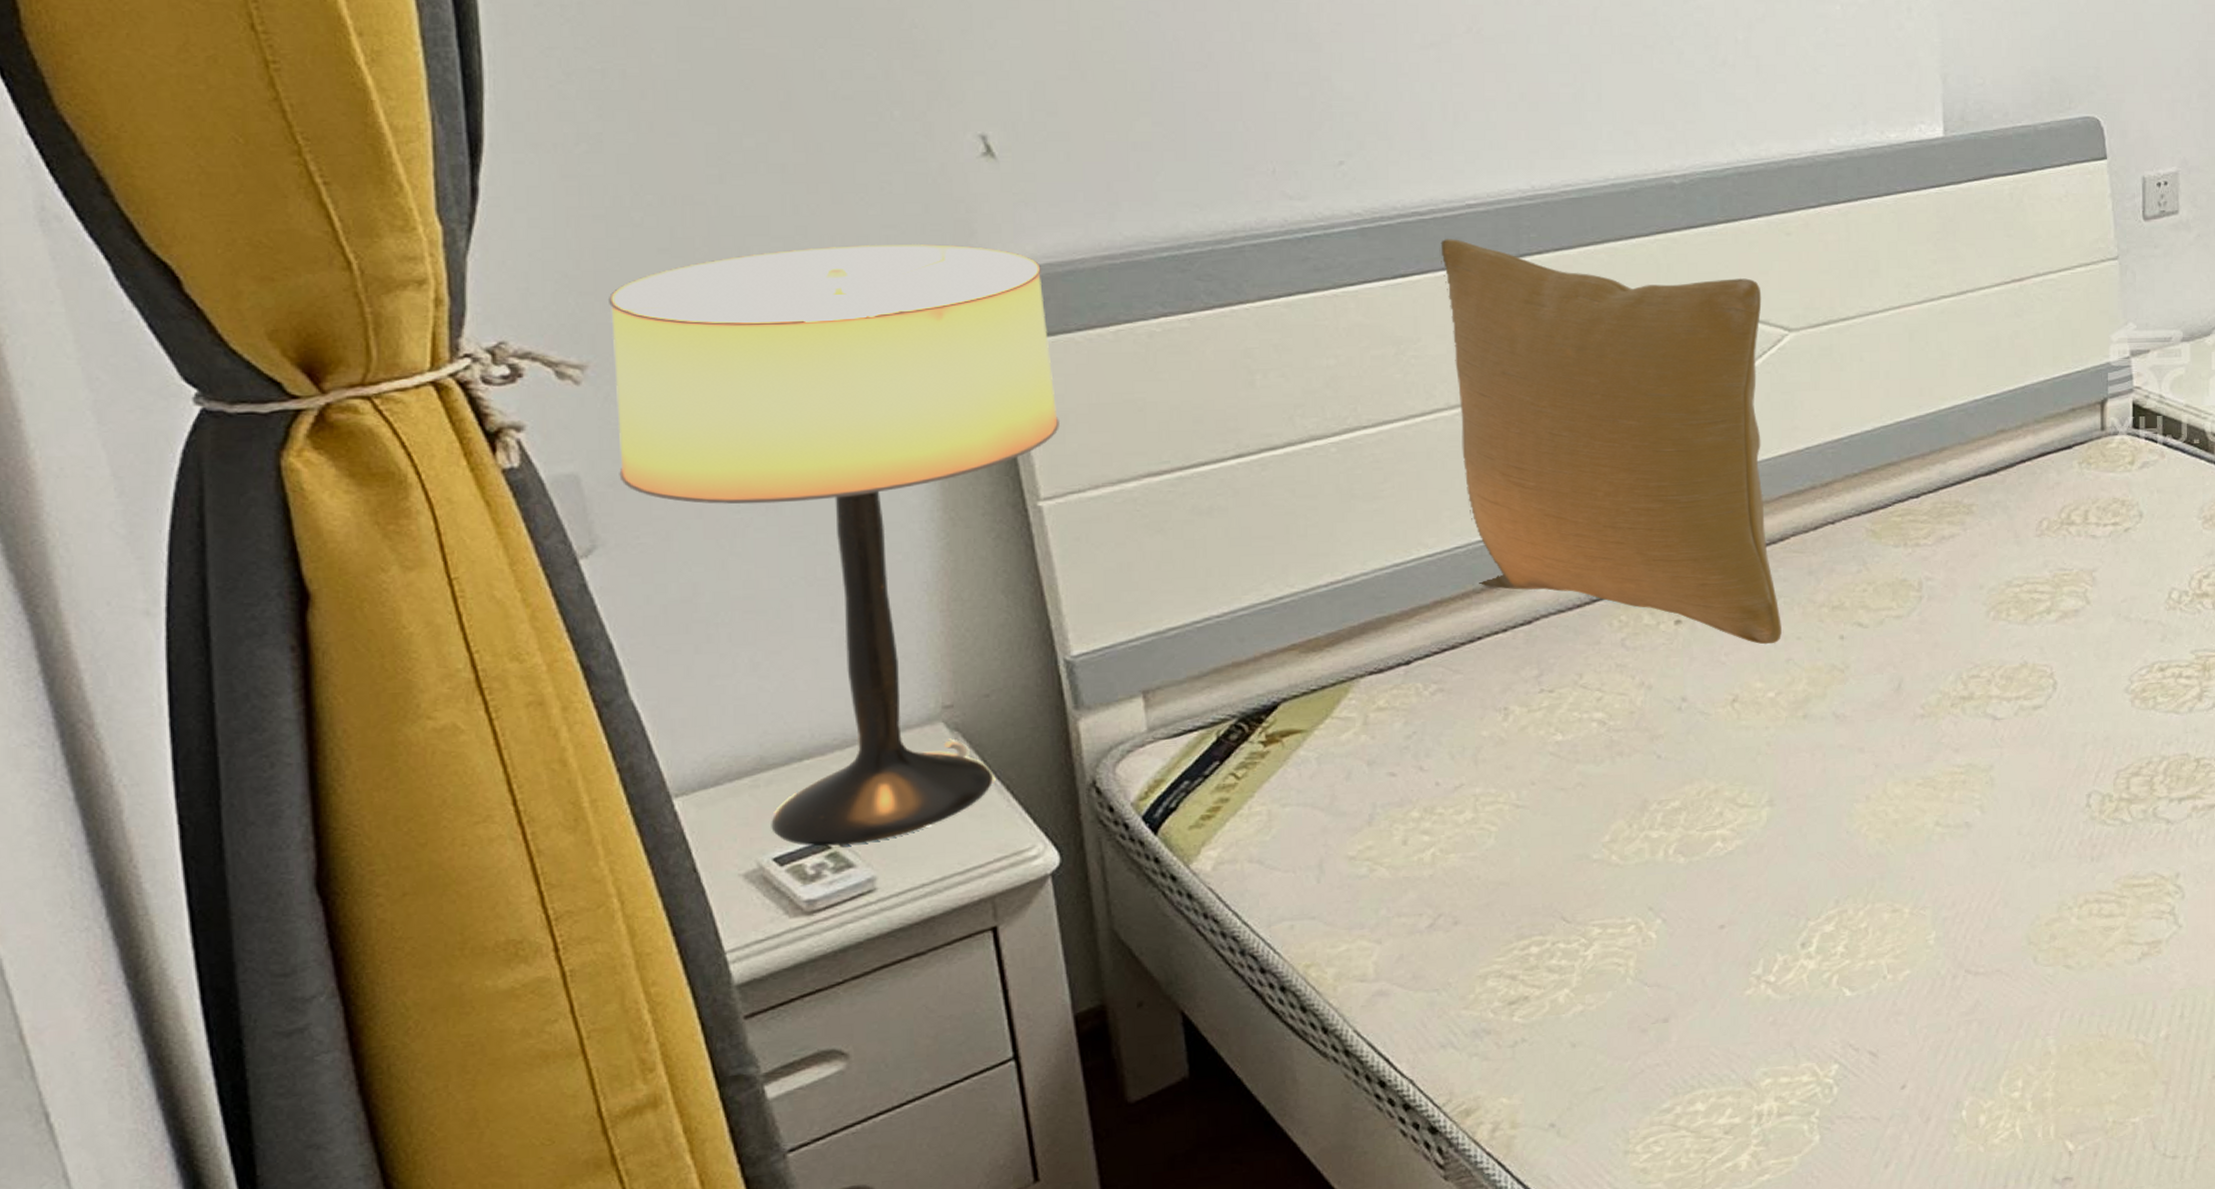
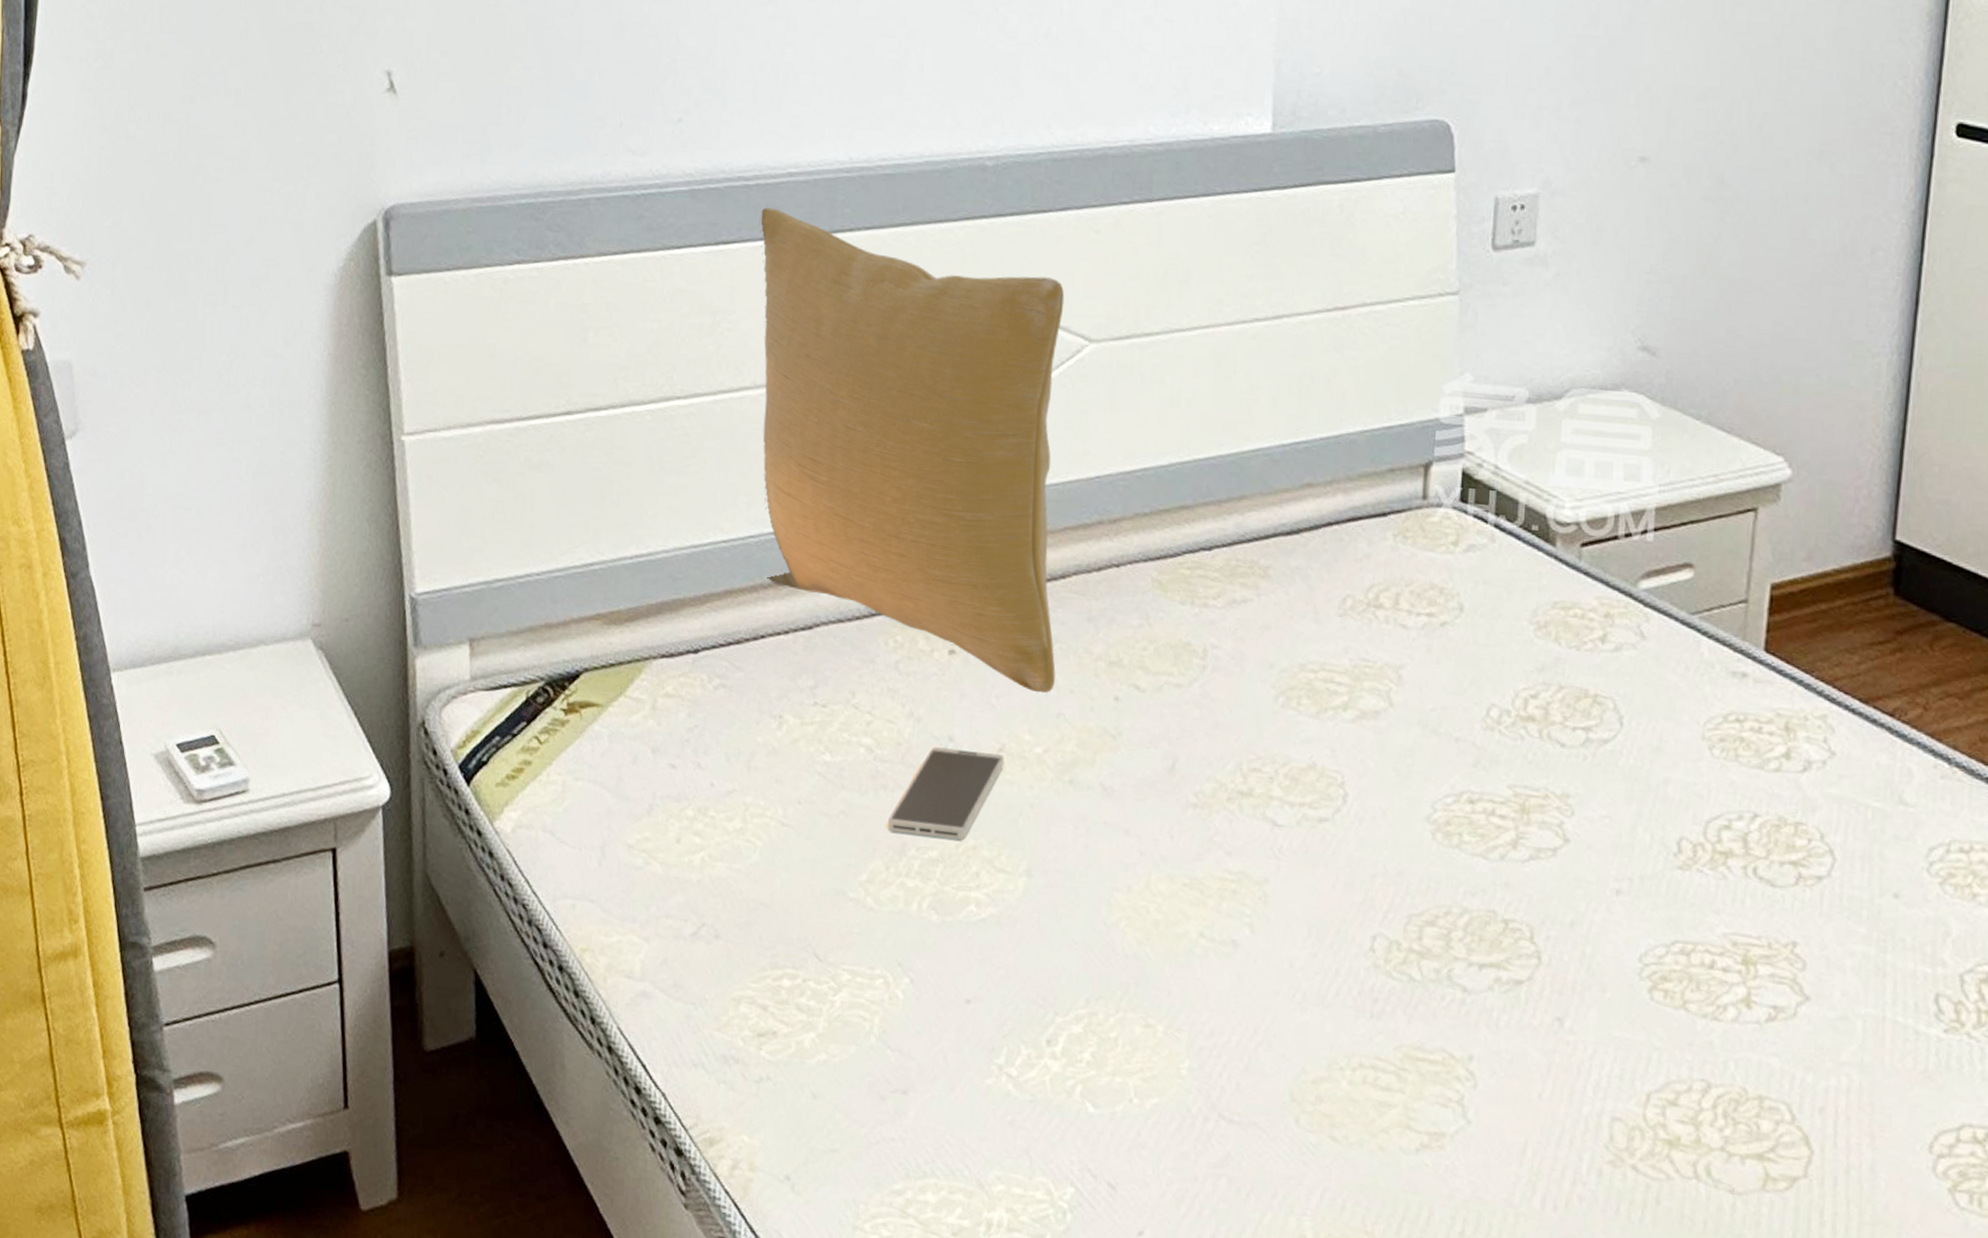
table lamp: present [607,244,1059,847] -> none [99,170,425,744]
smartphone: none [1626,704,1739,793] -> present [887,746,1005,840]

